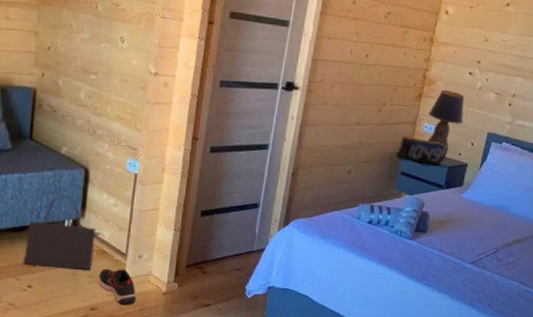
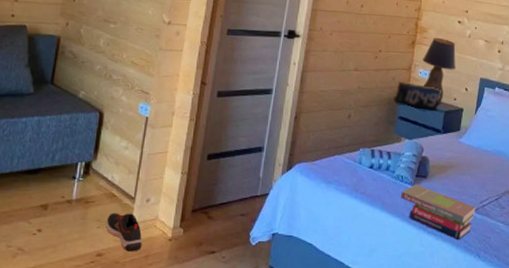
tote bag: present [23,195,101,271] -> none [35,137,111,215]
books: none [398,238,473,290] -> present [400,184,476,239]

